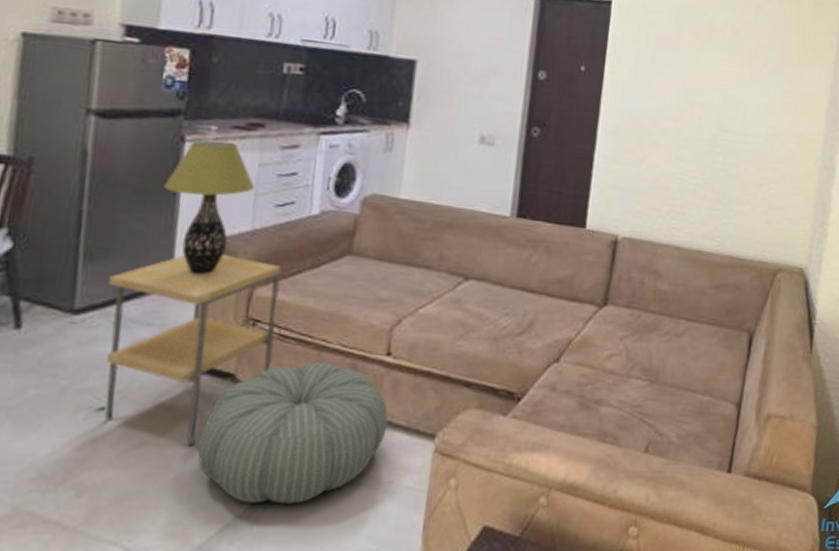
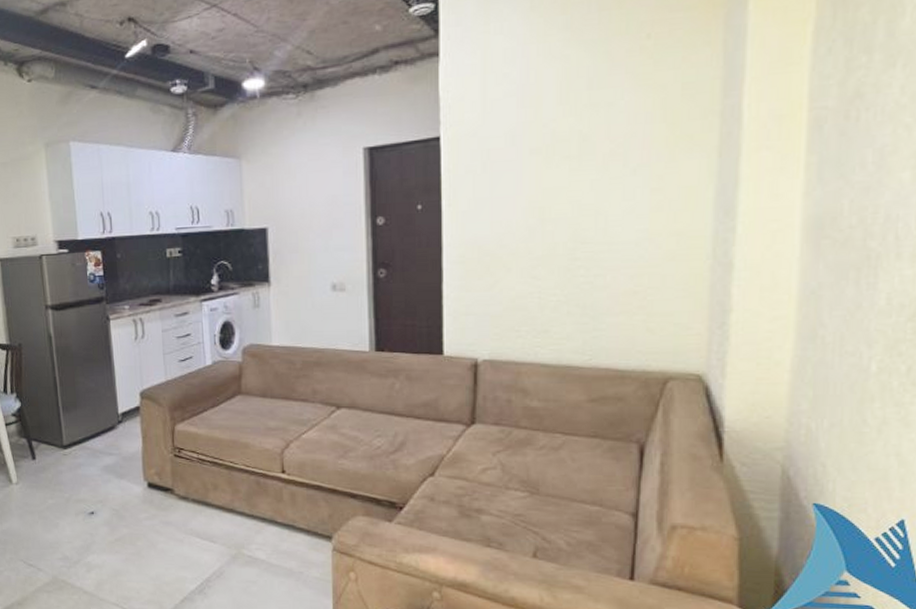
side table: present [105,255,282,446] -> none [80,401,197,540]
table lamp: present [164,140,256,275] -> none [102,316,163,416]
pouf: present [197,363,389,504] -> none [157,479,291,585]

